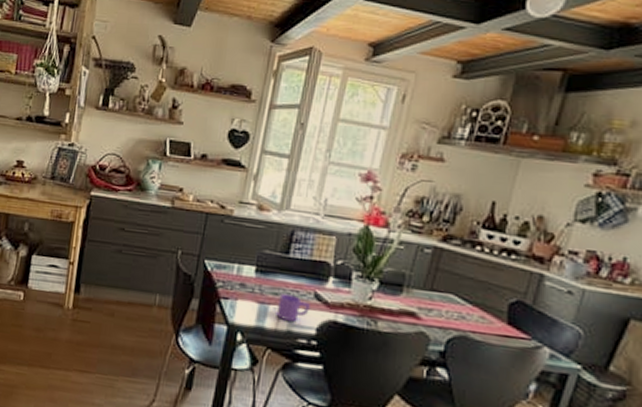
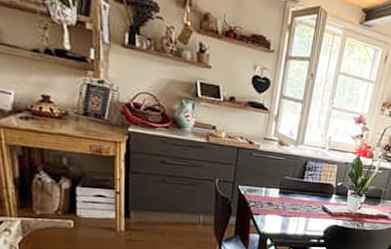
mug: present [276,293,310,322] -> none [295,208,319,228]

